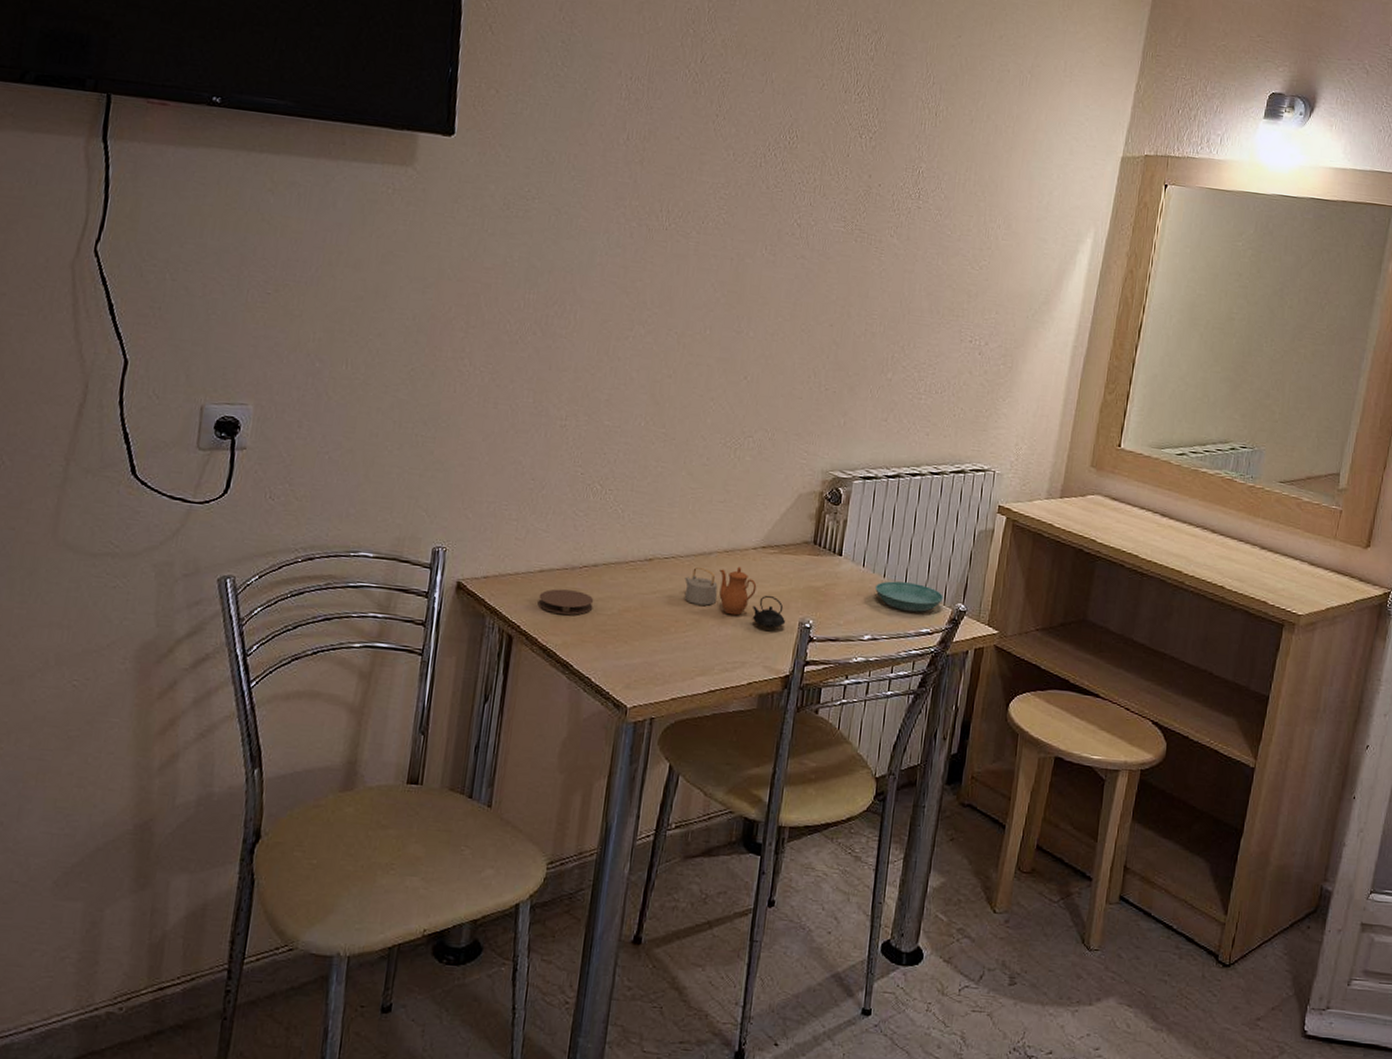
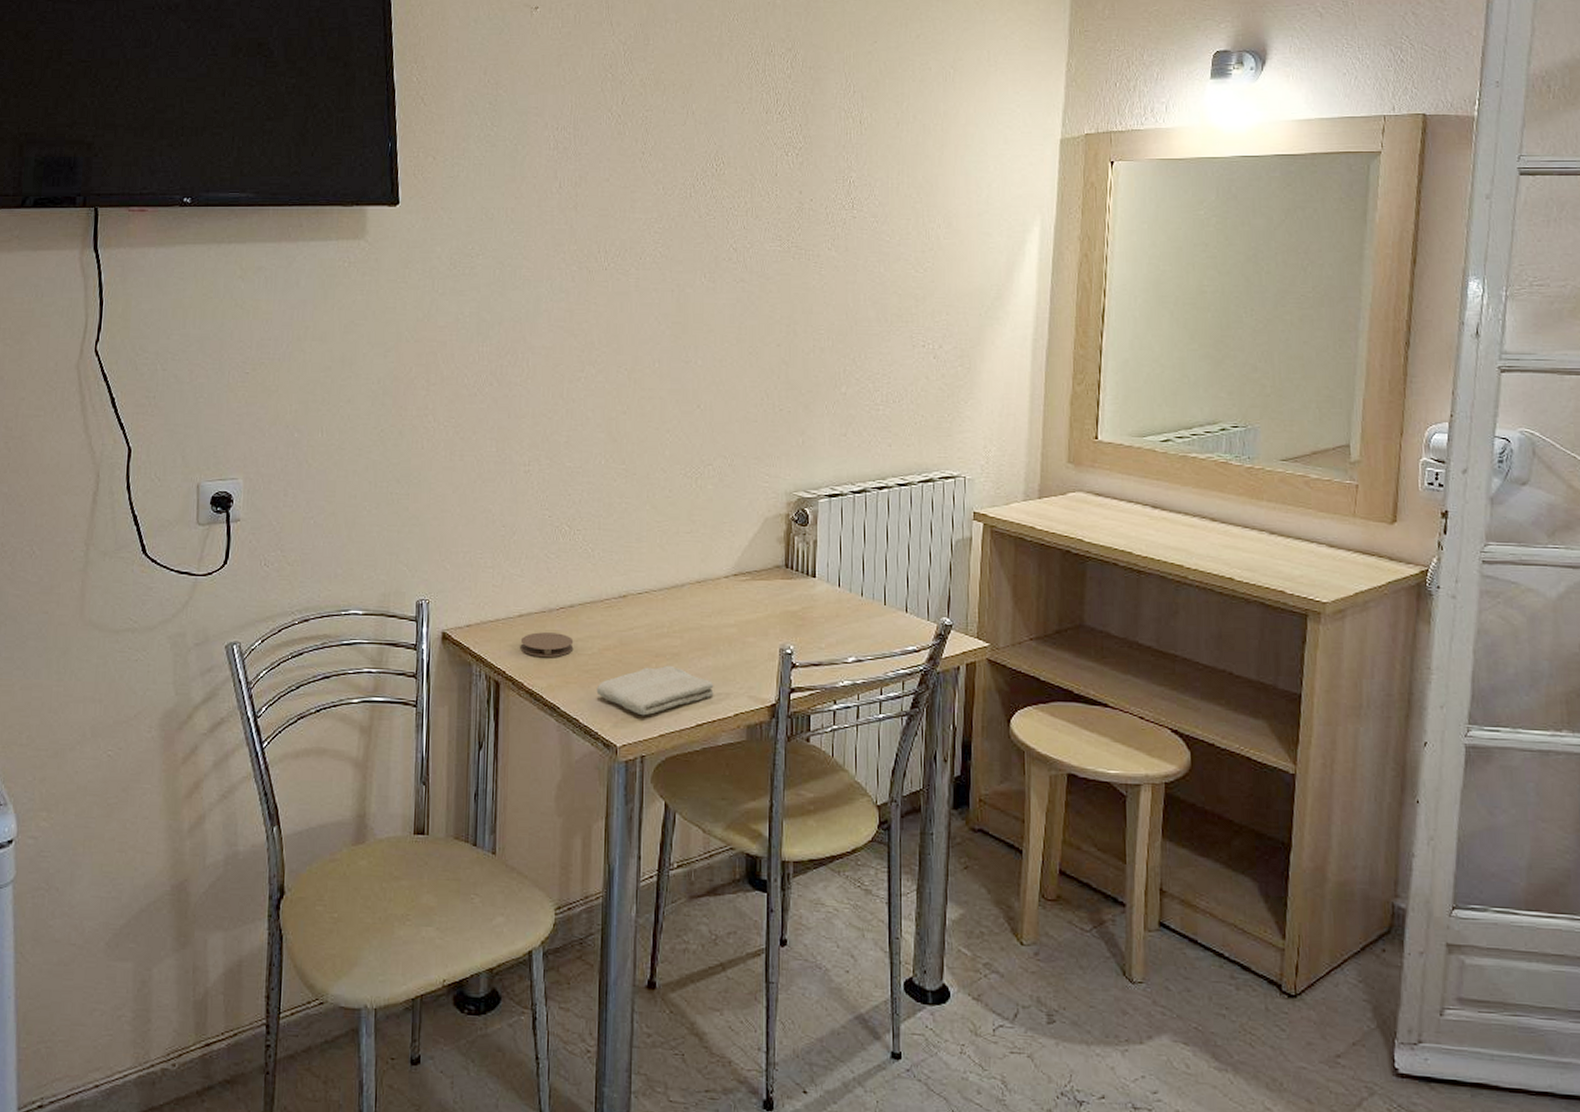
washcloth: none [612,630,731,679] -> present [596,665,714,716]
teapot: present [684,566,786,628] -> none [660,596,766,656]
saucer: present [874,581,944,612] -> none [853,599,927,629]

